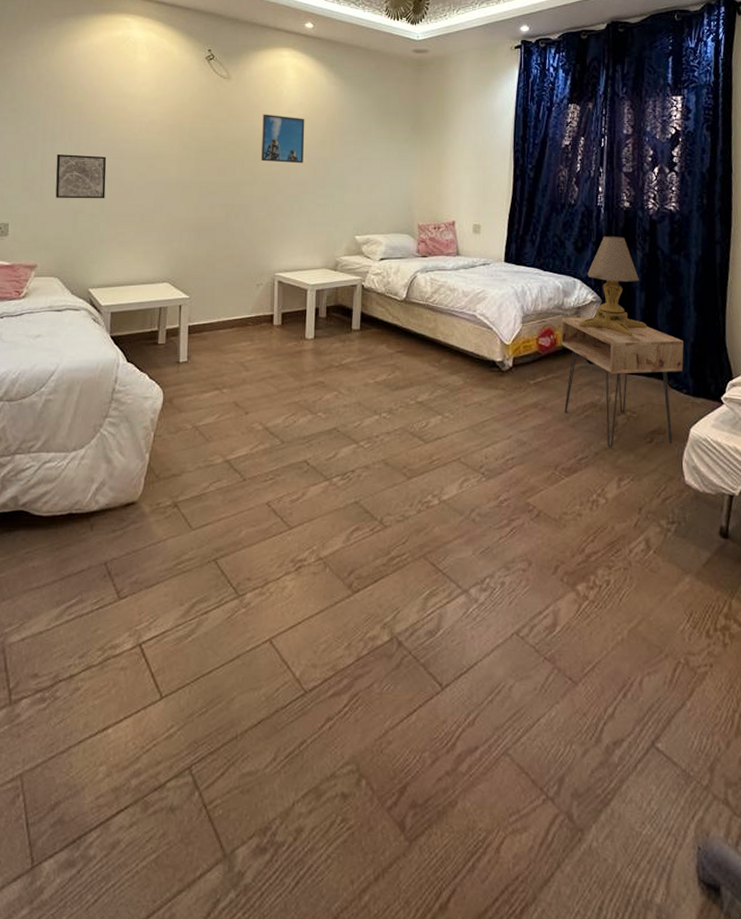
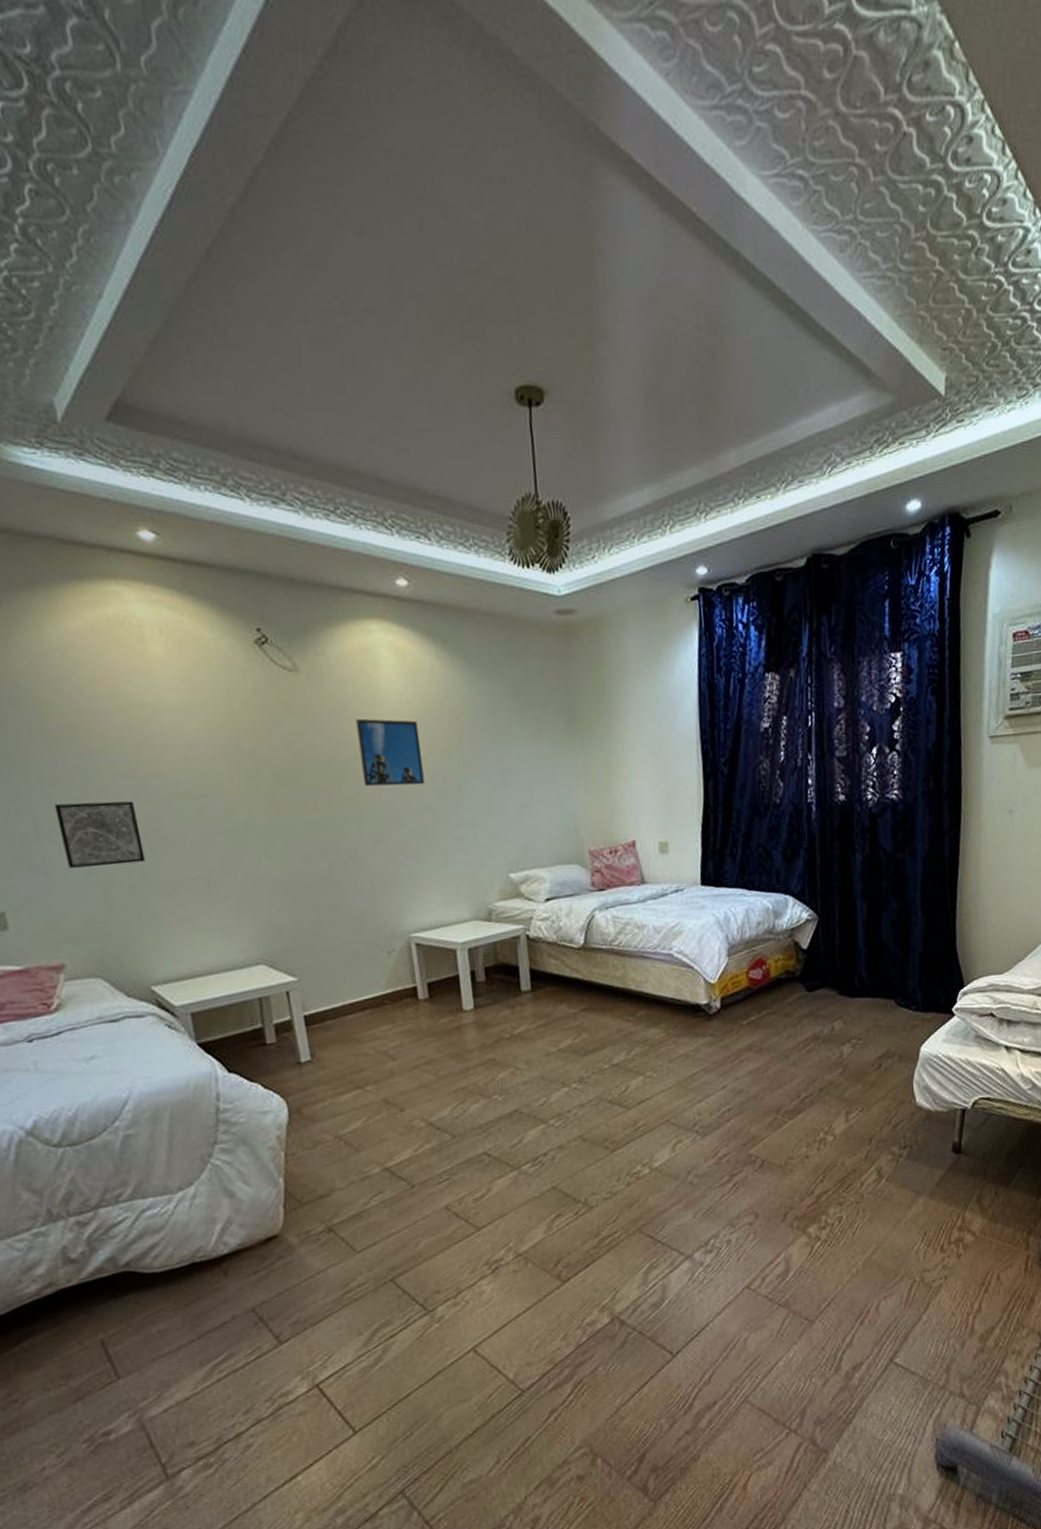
nightstand: present [560,317,684,448] -> none [773,938,912,1082]
lamp: present [578,236,647,336] -> none [793,838,871,955]

